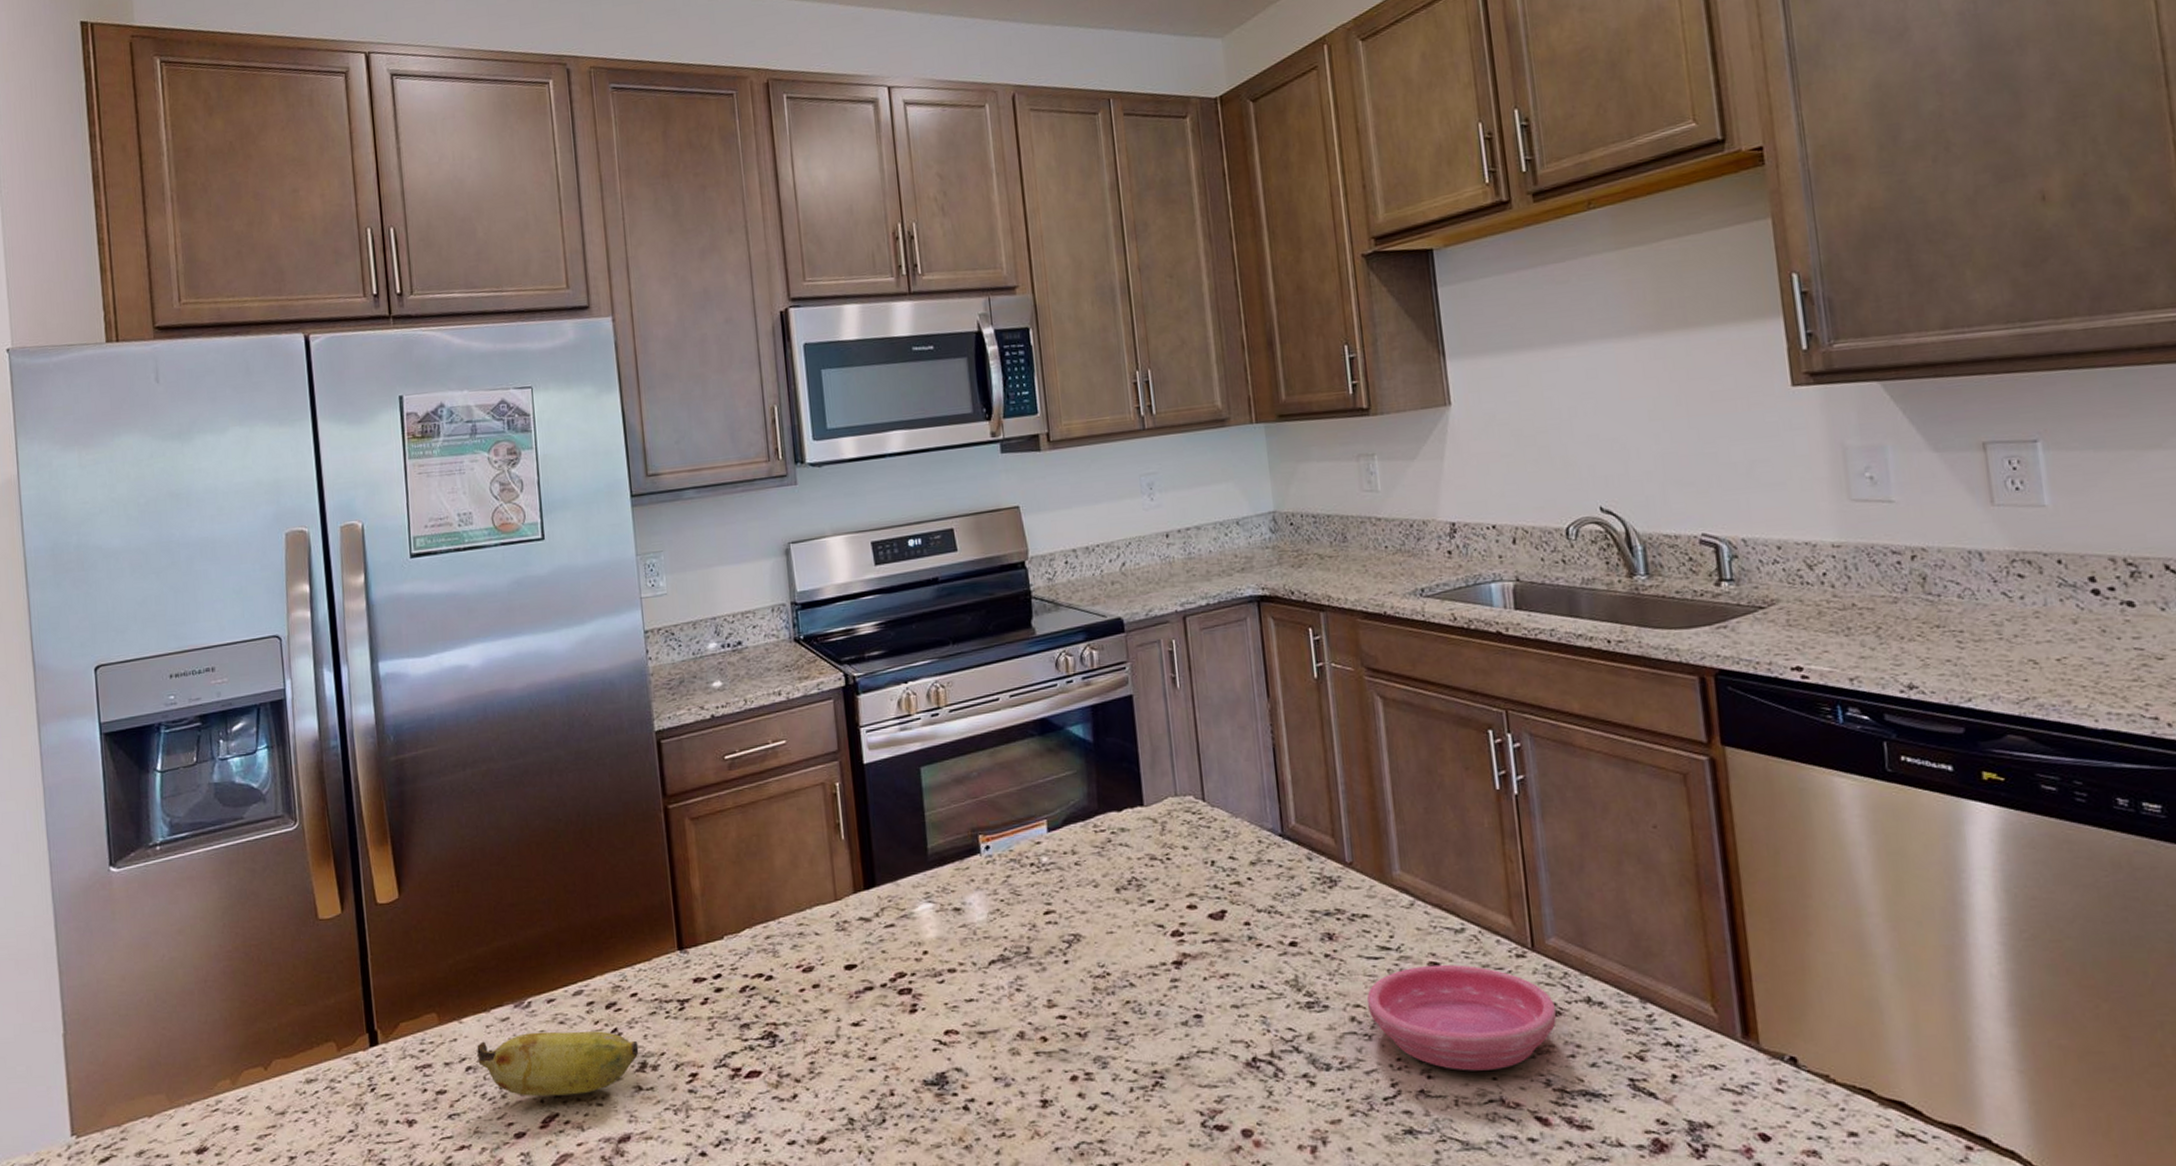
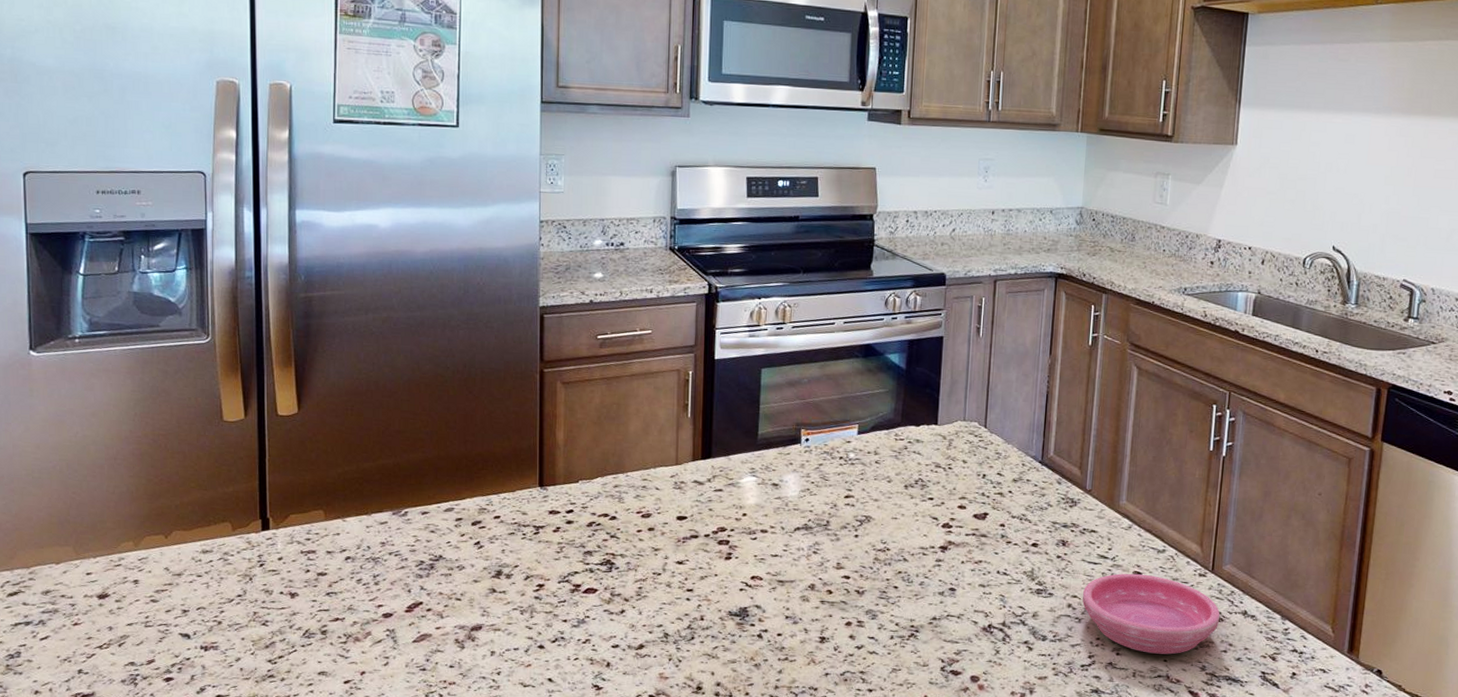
banana: present [477,1031,639,1097] -> none [357,536,497,590]

